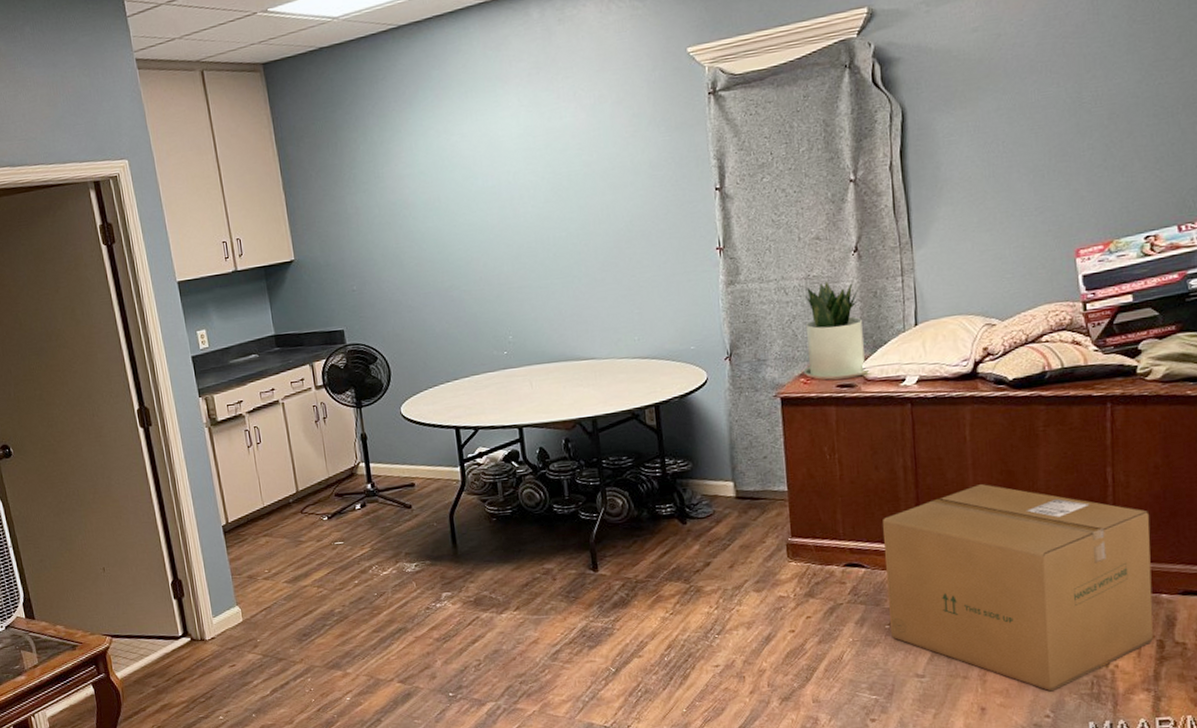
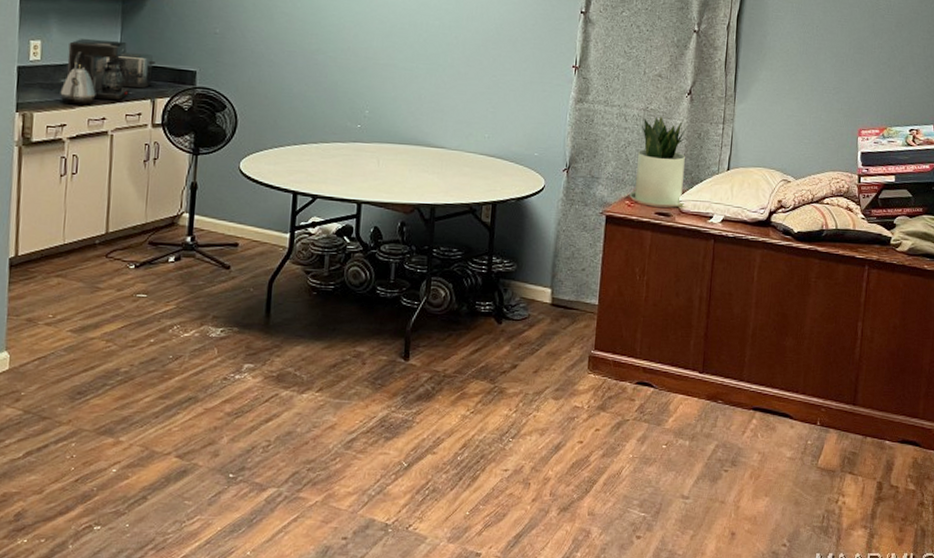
coffee maker: none [229,316,289,374] -> present [66,38,131,101]
kettle: none [231,332,263,383] -> present [60,52,98,106]
toaster: none [261,322,307,358] -> present [102,52,155,89]
box: present [882,484,1153,692] -> none [666,322,885,522]

